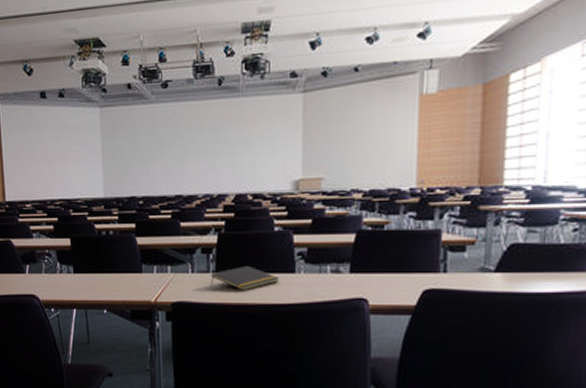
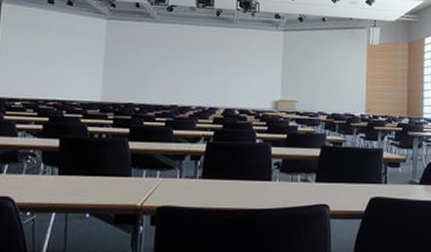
notepad: present [211,265,280,291] -> none [197,172,259,197]

